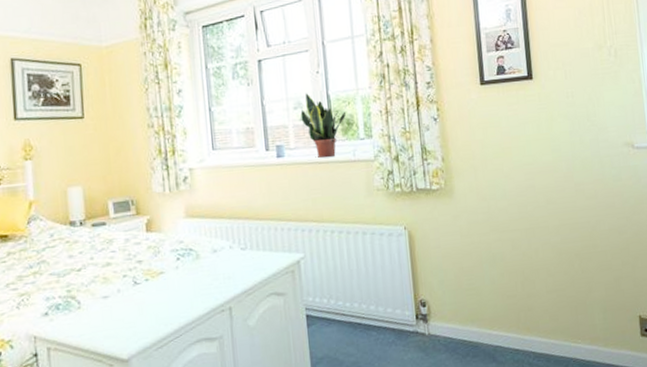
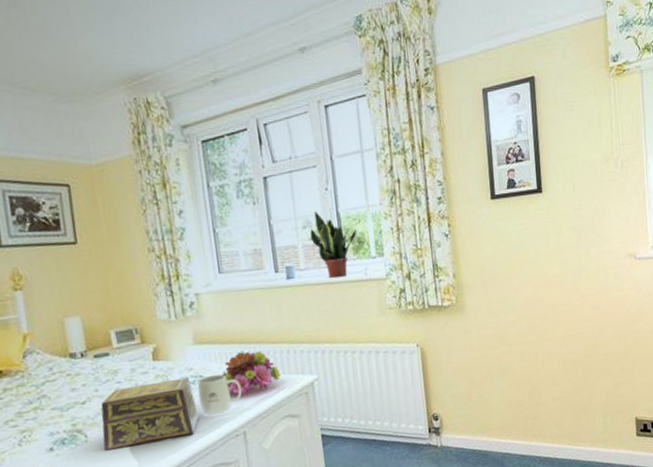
decorative box: none [94,249,187,319] -> present [100,377,199,451]
mug: none [186,248,230,290] -> present [197,374,243,416]
flower bouquet: none [210,226,268,271] -> present [221,351,281,396]

